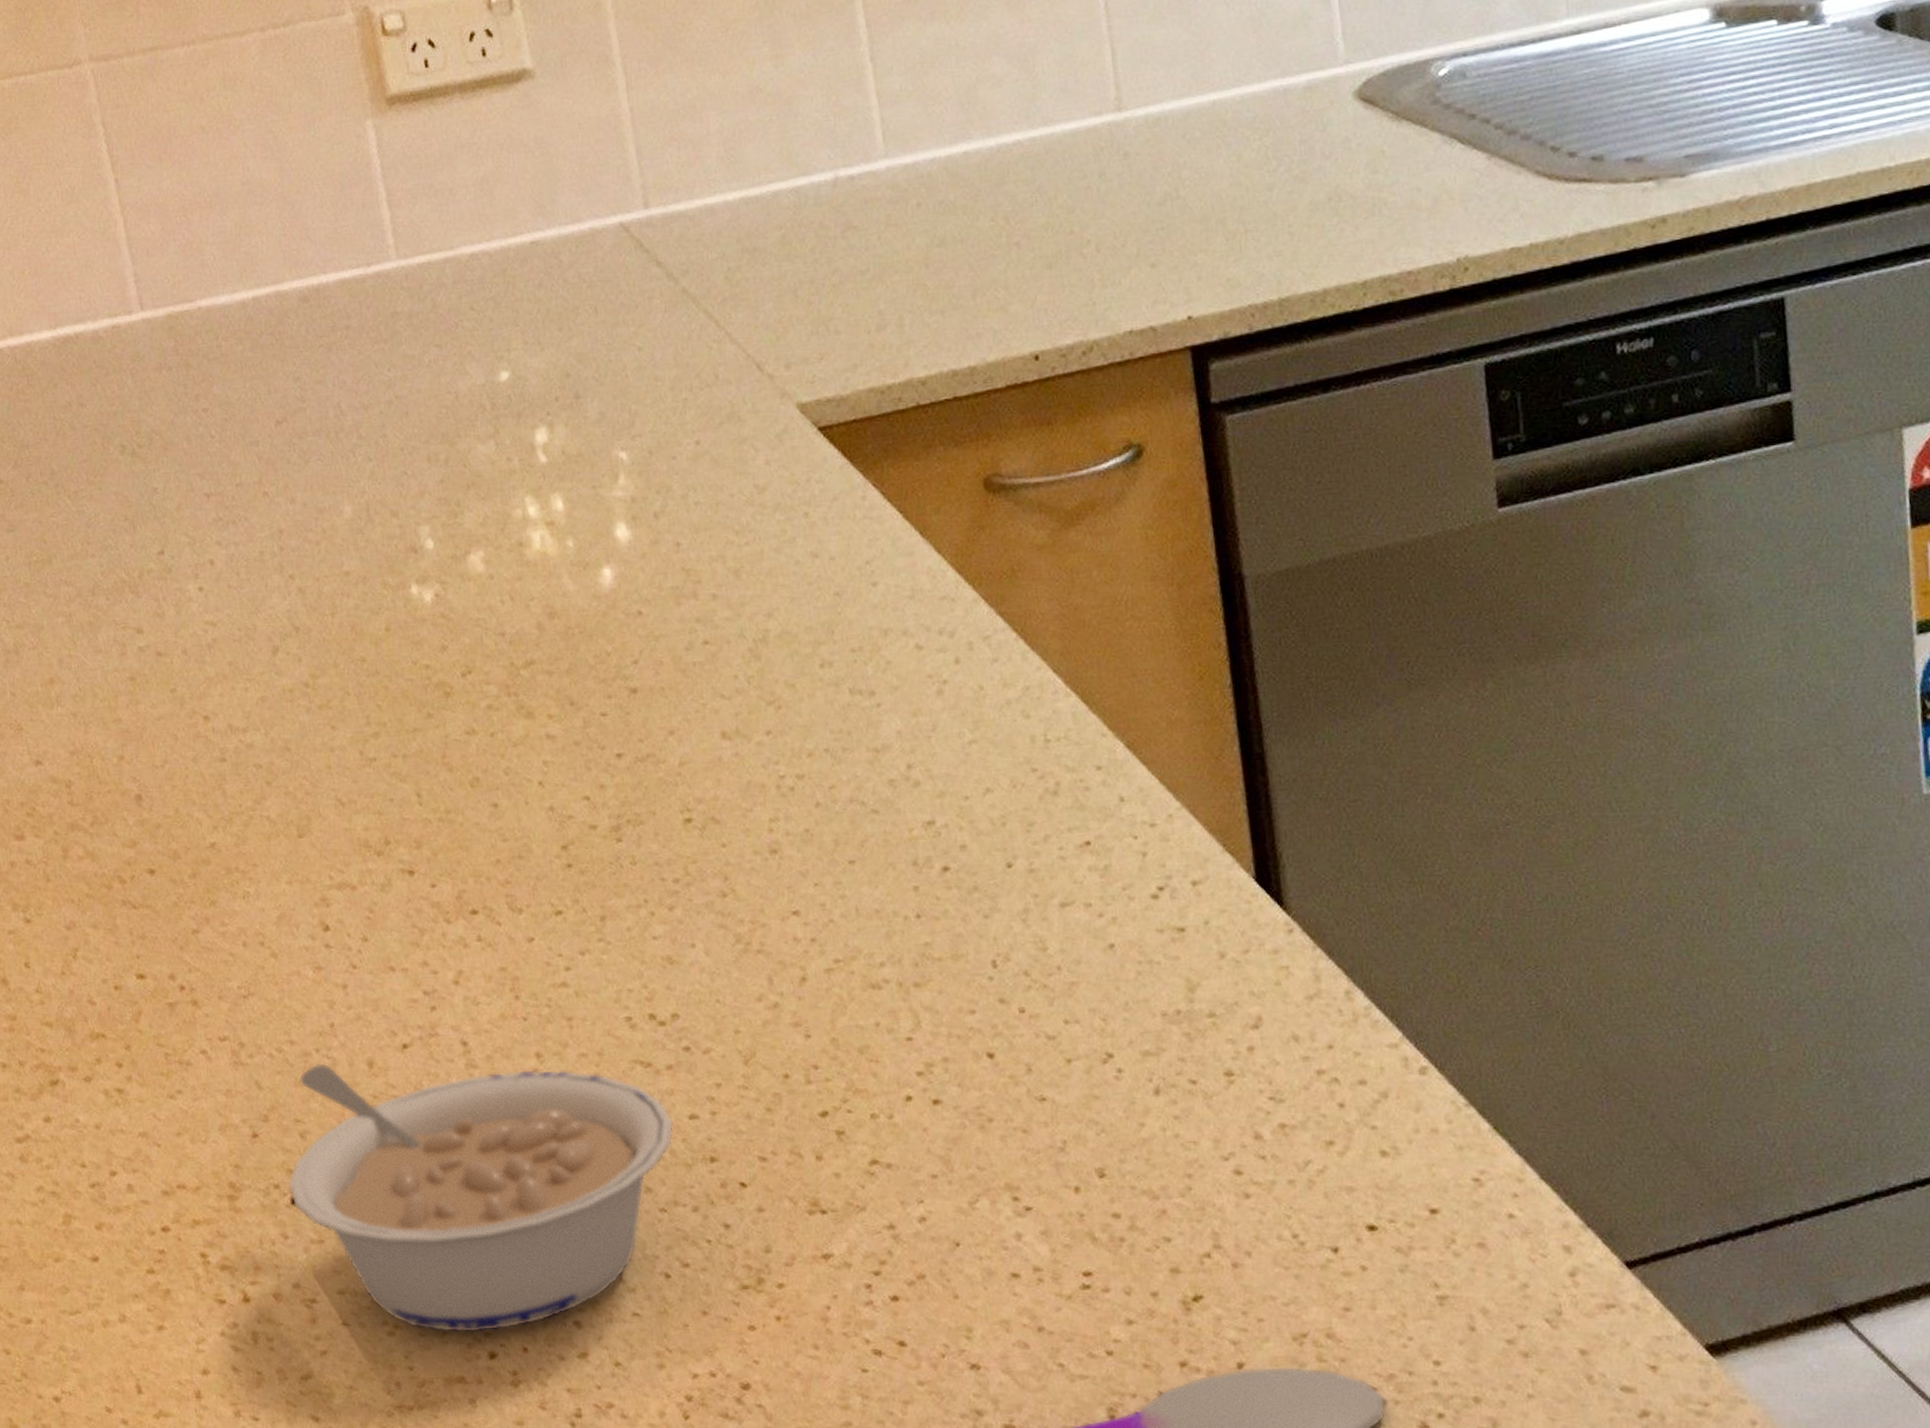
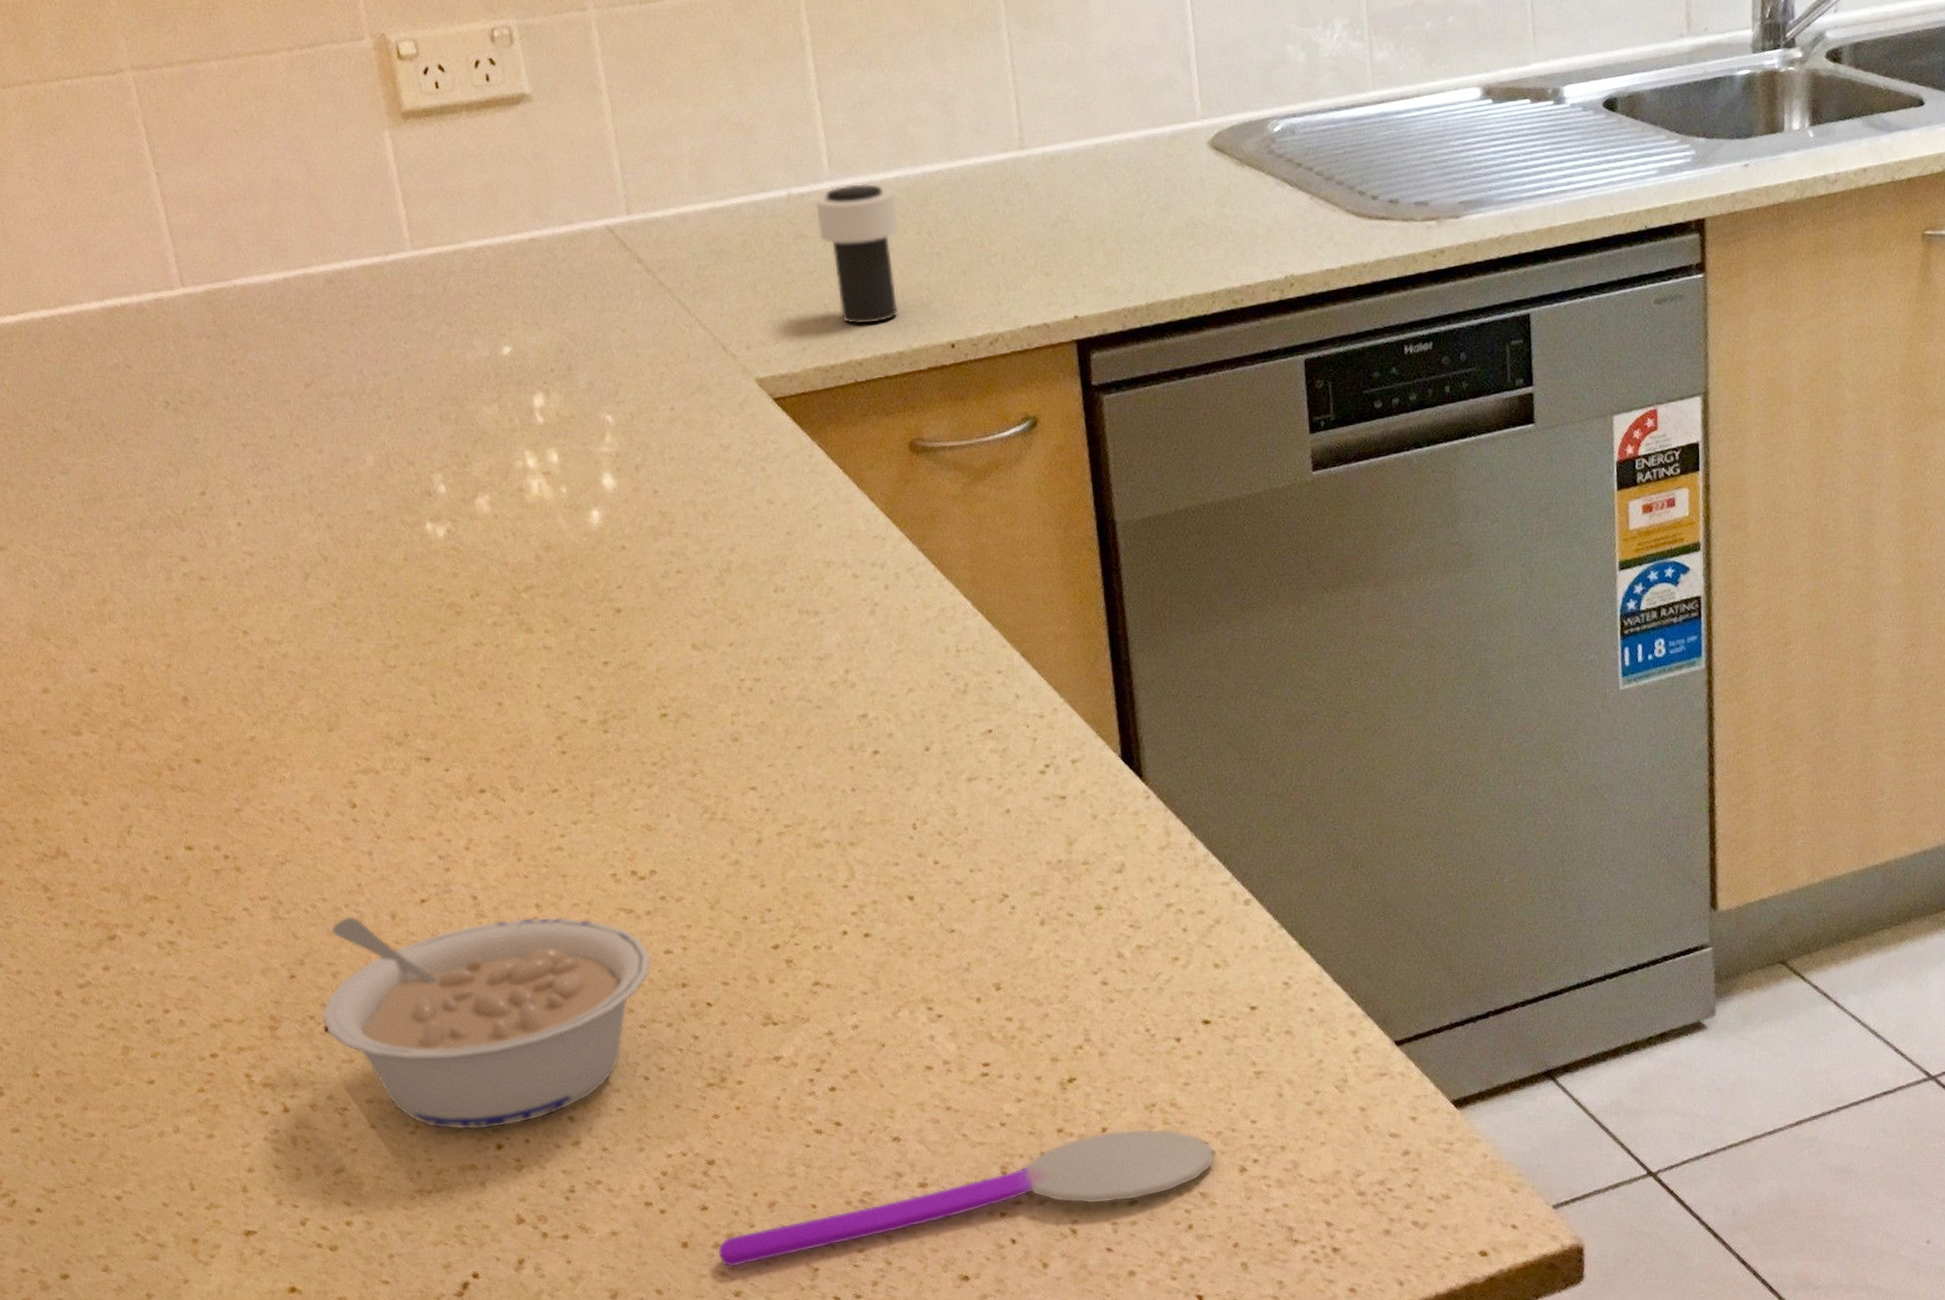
cup: none [866,160,970,334] -> present [814,183,899,325]

